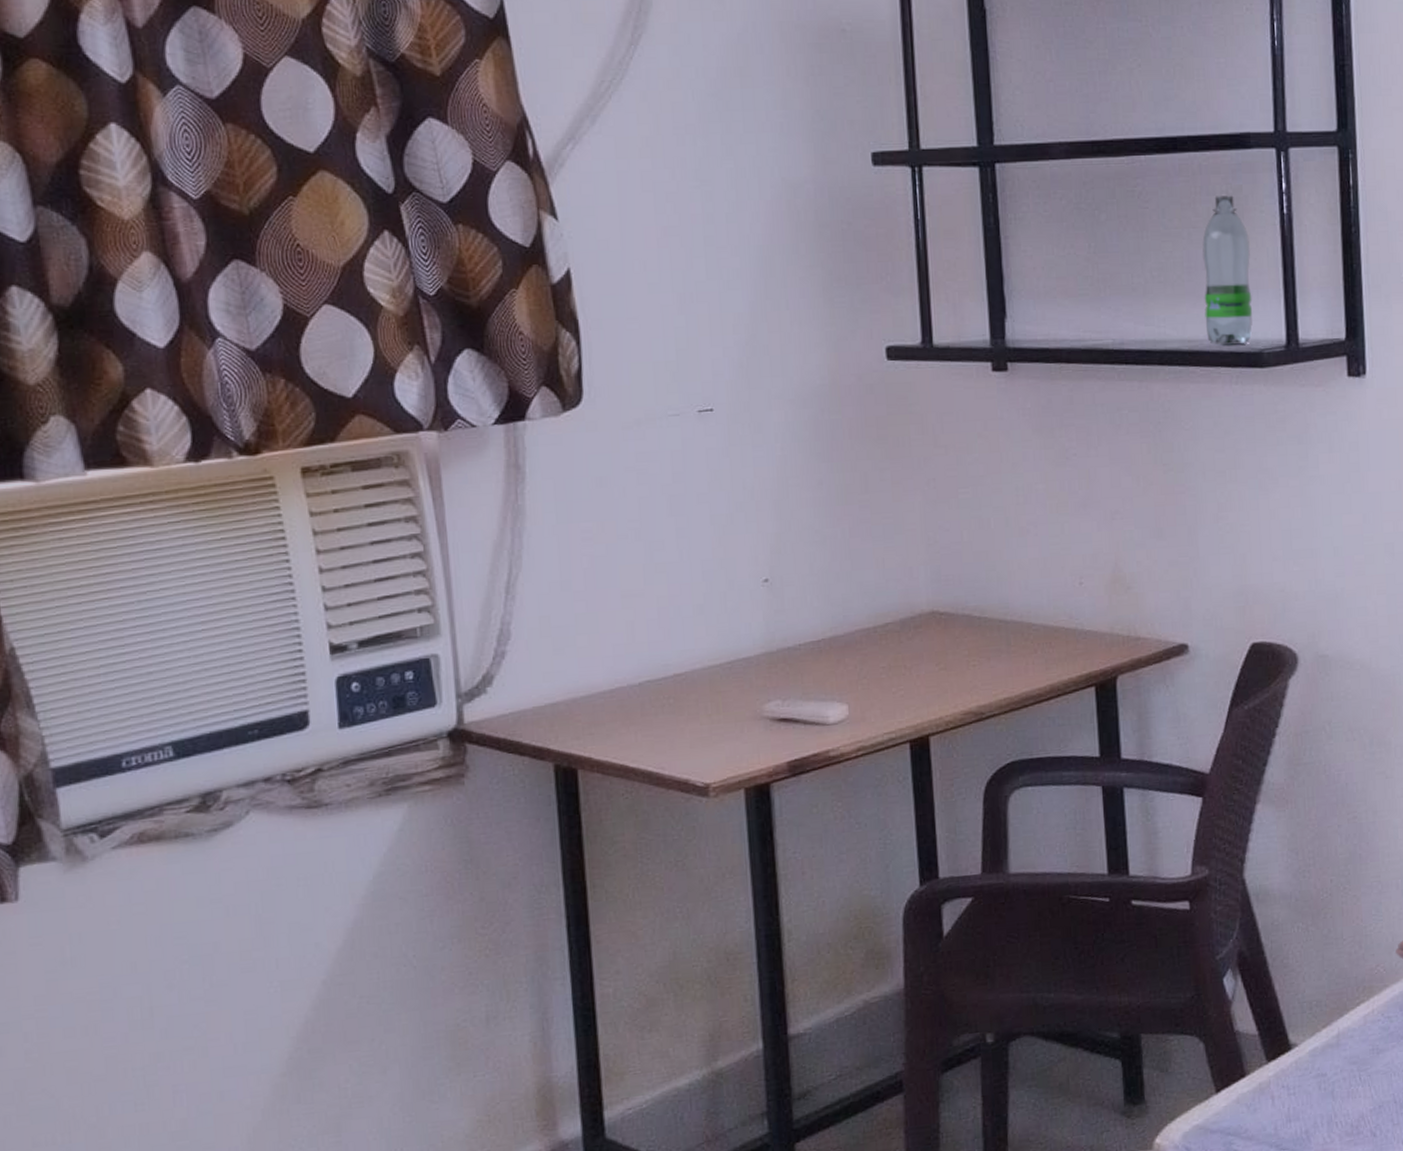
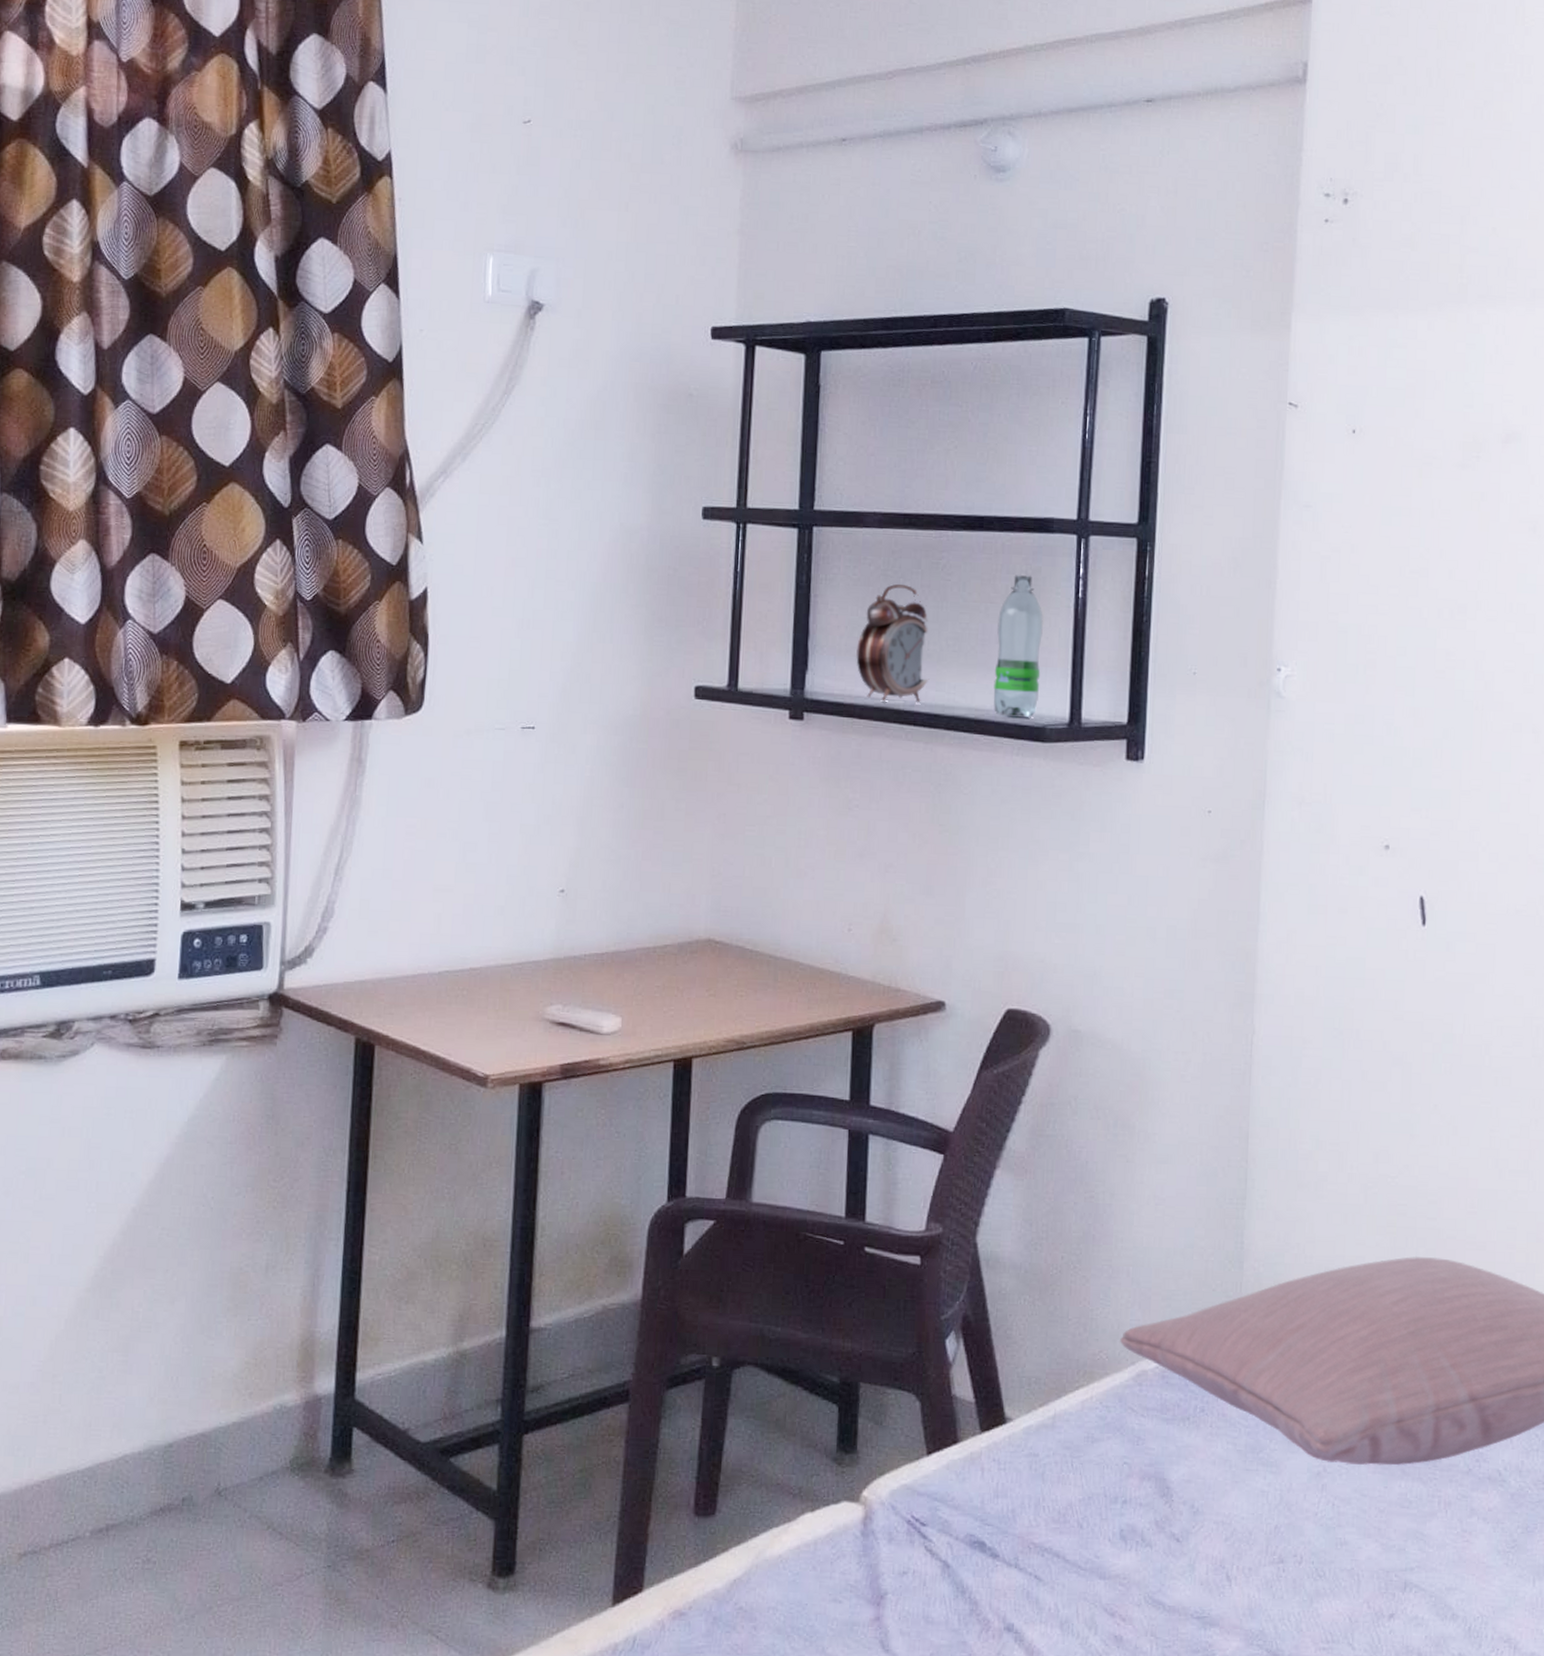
alarm clock: none [1056,216,1137,343] -> present [856,583,930,703]

